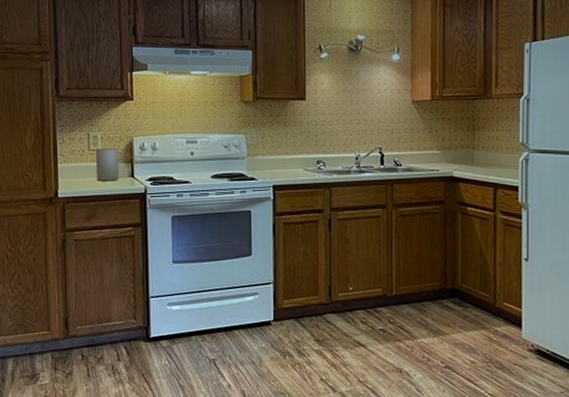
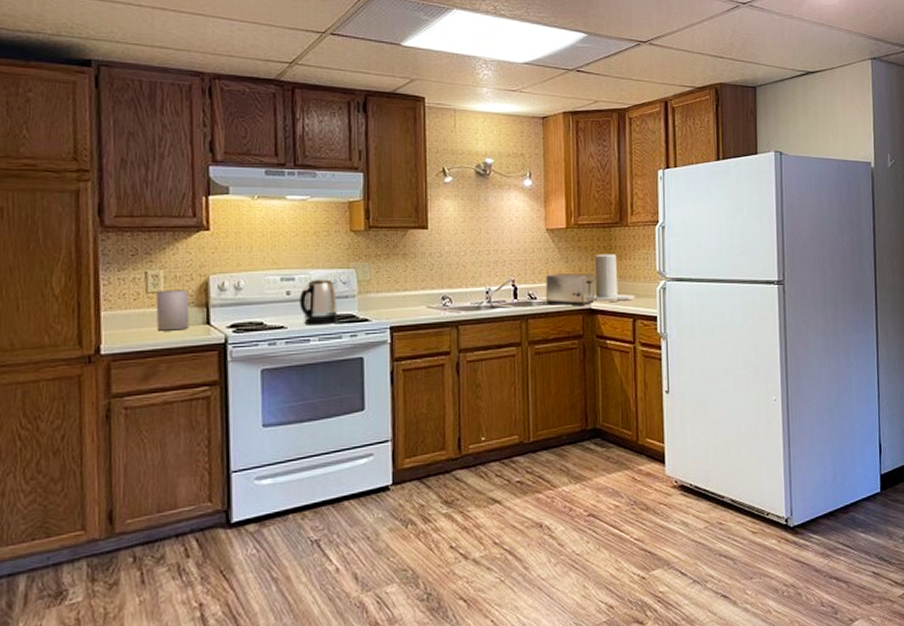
kettle: none [201,143,231,182] -> present [299,279,338,325]
toaster: none [409,142,457,174] -> present [545,272,595,306]
paper towel: none [457,125,497,172] -> present [595,253,635,303]

